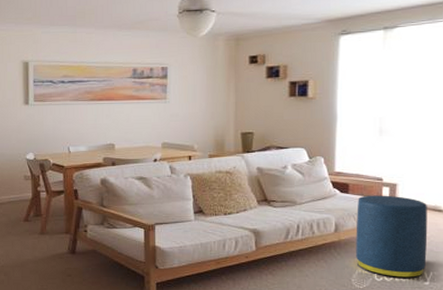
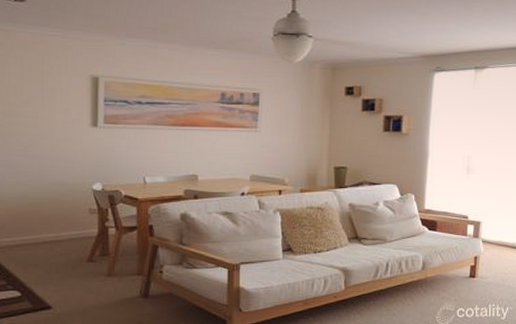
ottoman: present [356,195,428,278] -> none [441,233,506,314]

